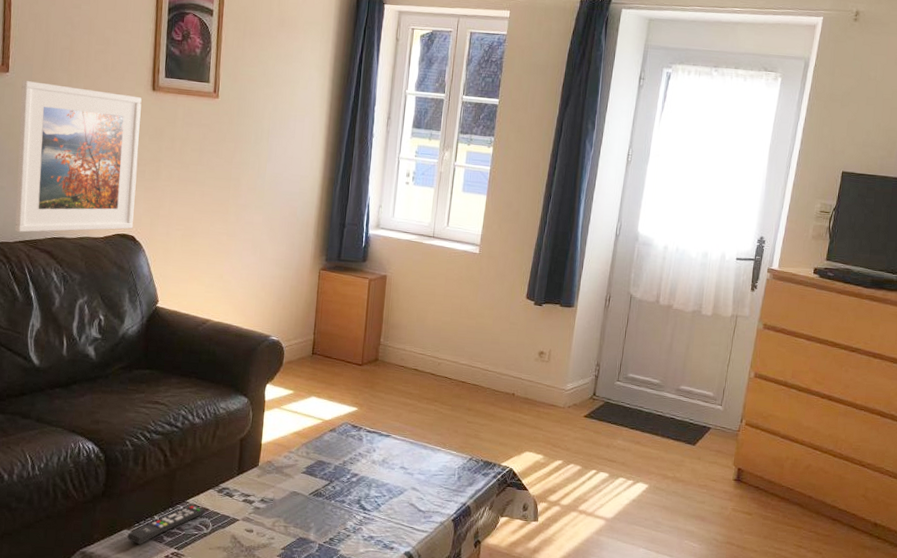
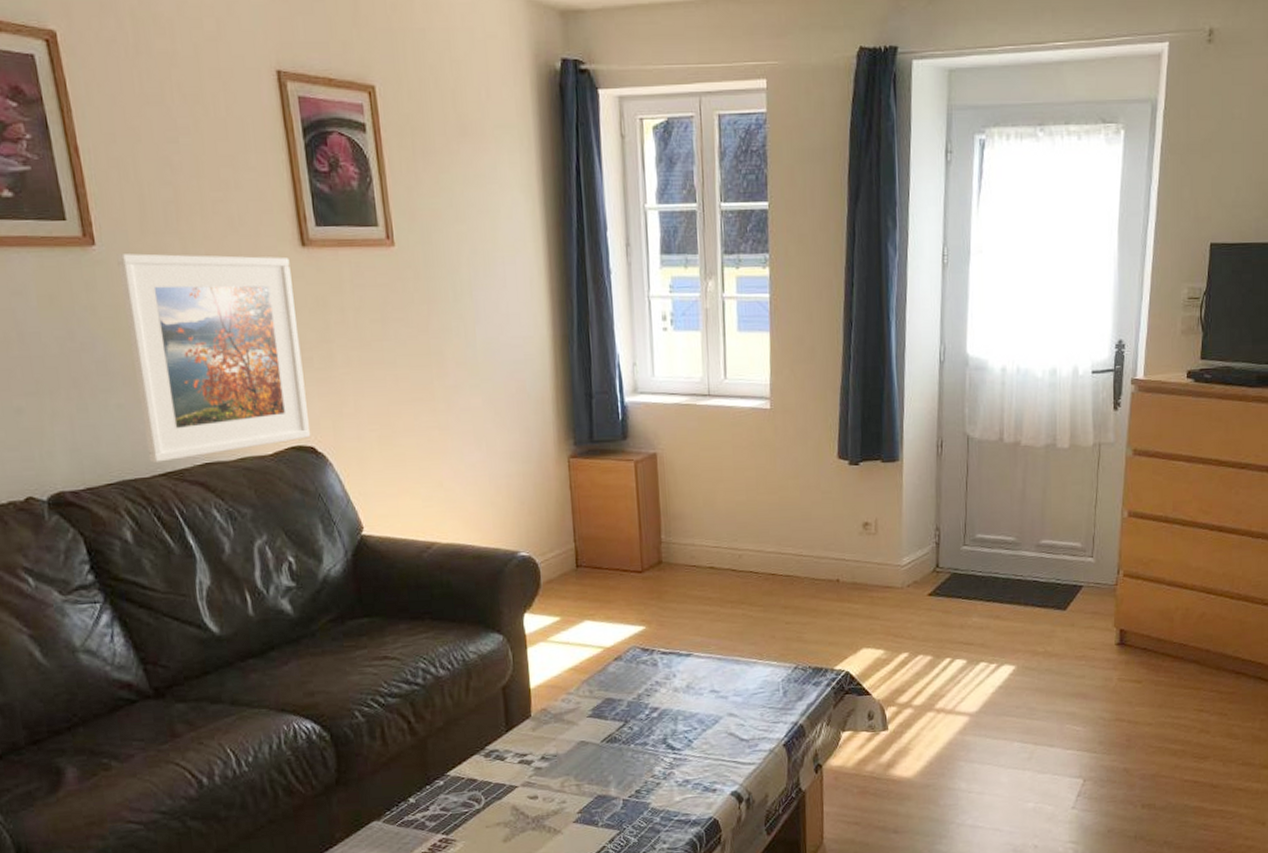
remote control: present [127,505,205,545] -> none [378,778,472,837]

